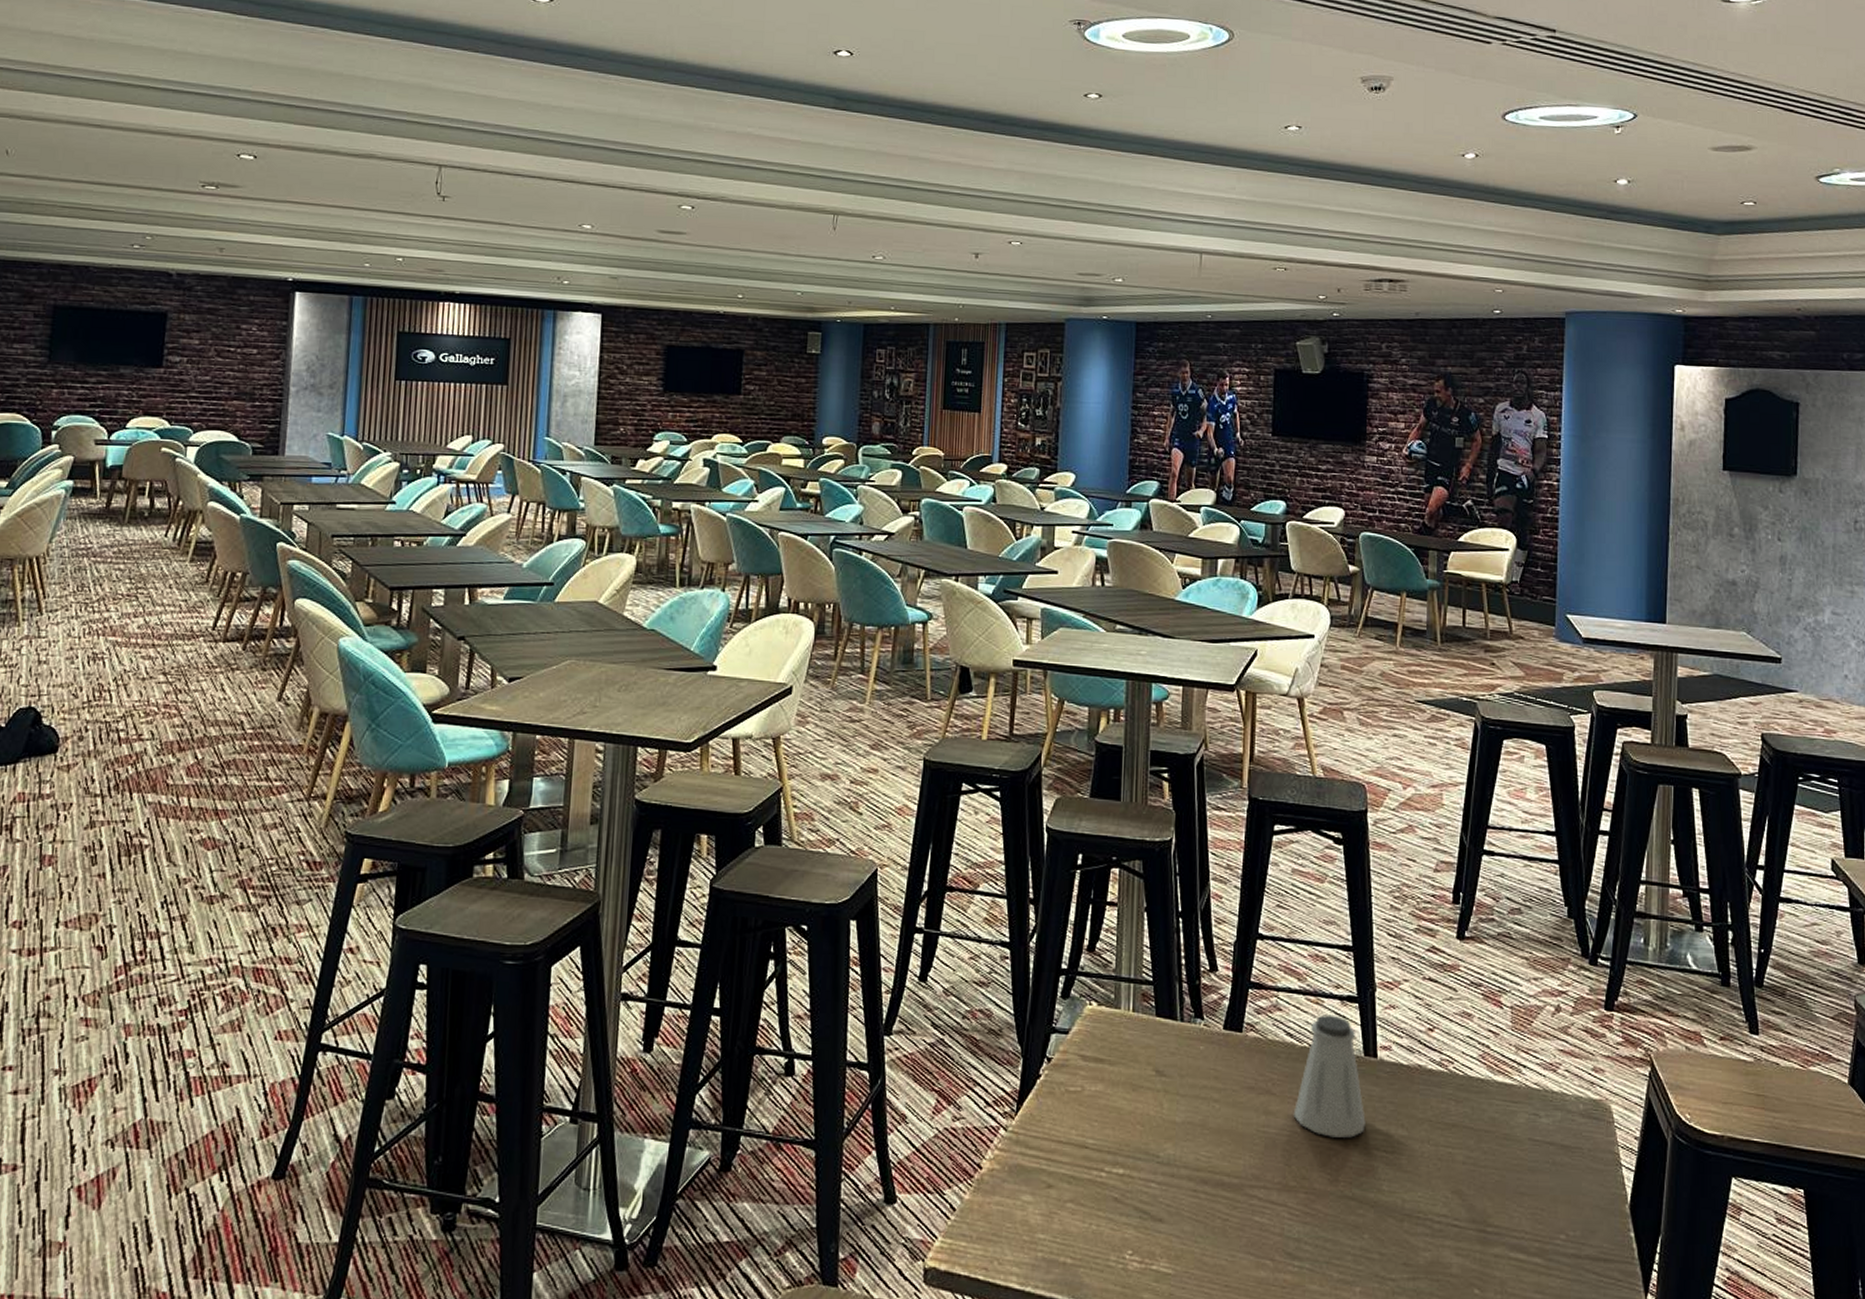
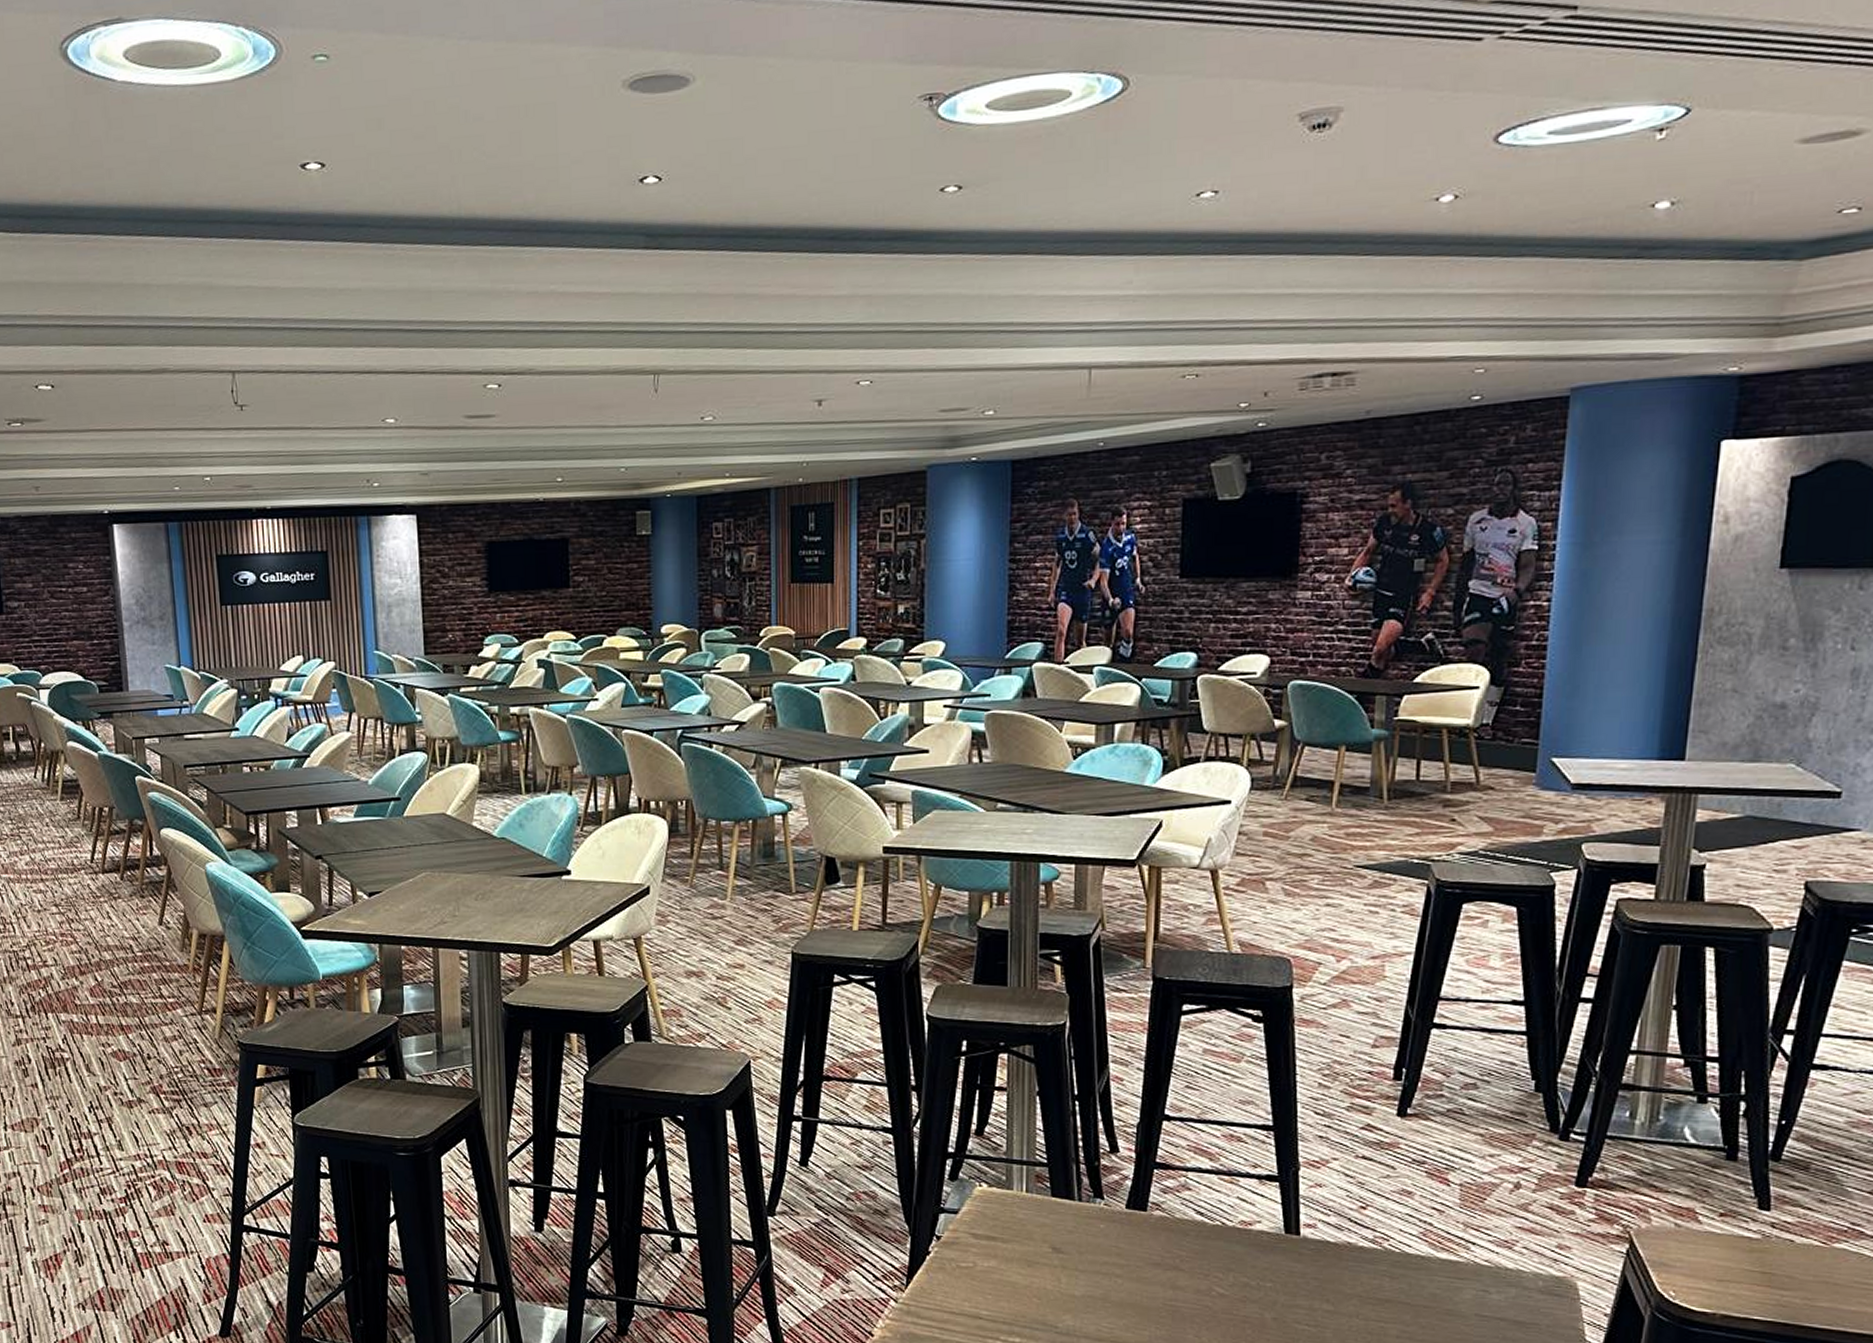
saltshaker: present [1293,1013,1366,1138] -> none [1203,1192,1286,1312]

